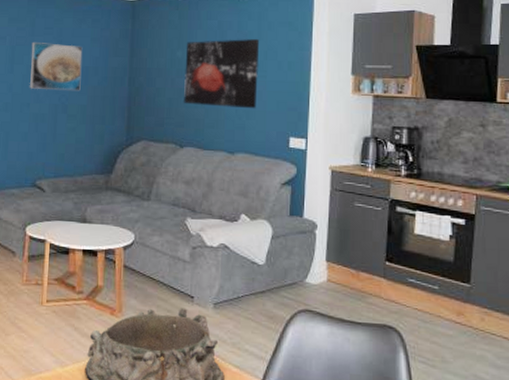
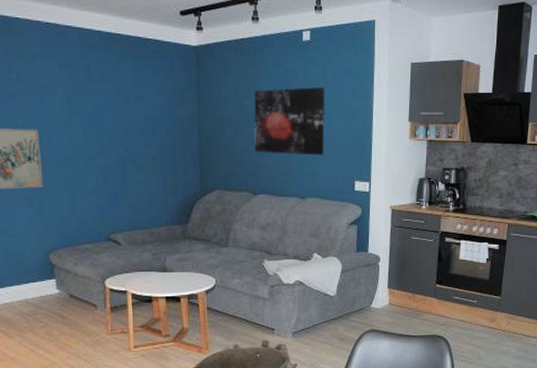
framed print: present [29,42,83,91] -> none [89,91,148,143]

